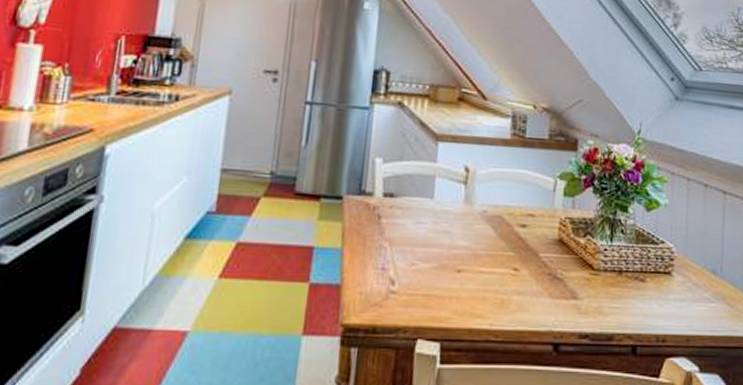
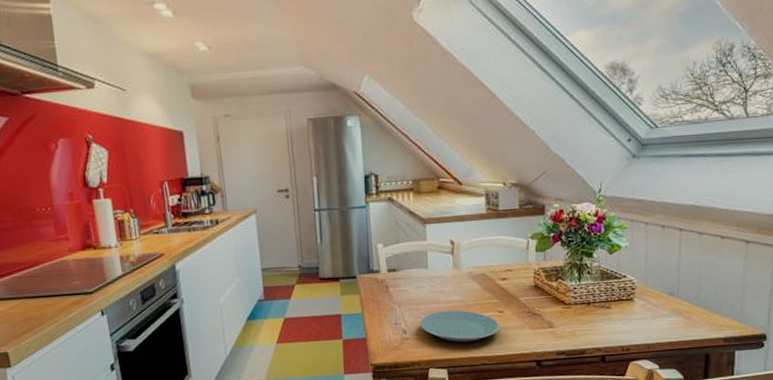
plate: none [413,259,514,307] -> present [419,310,500,343]

